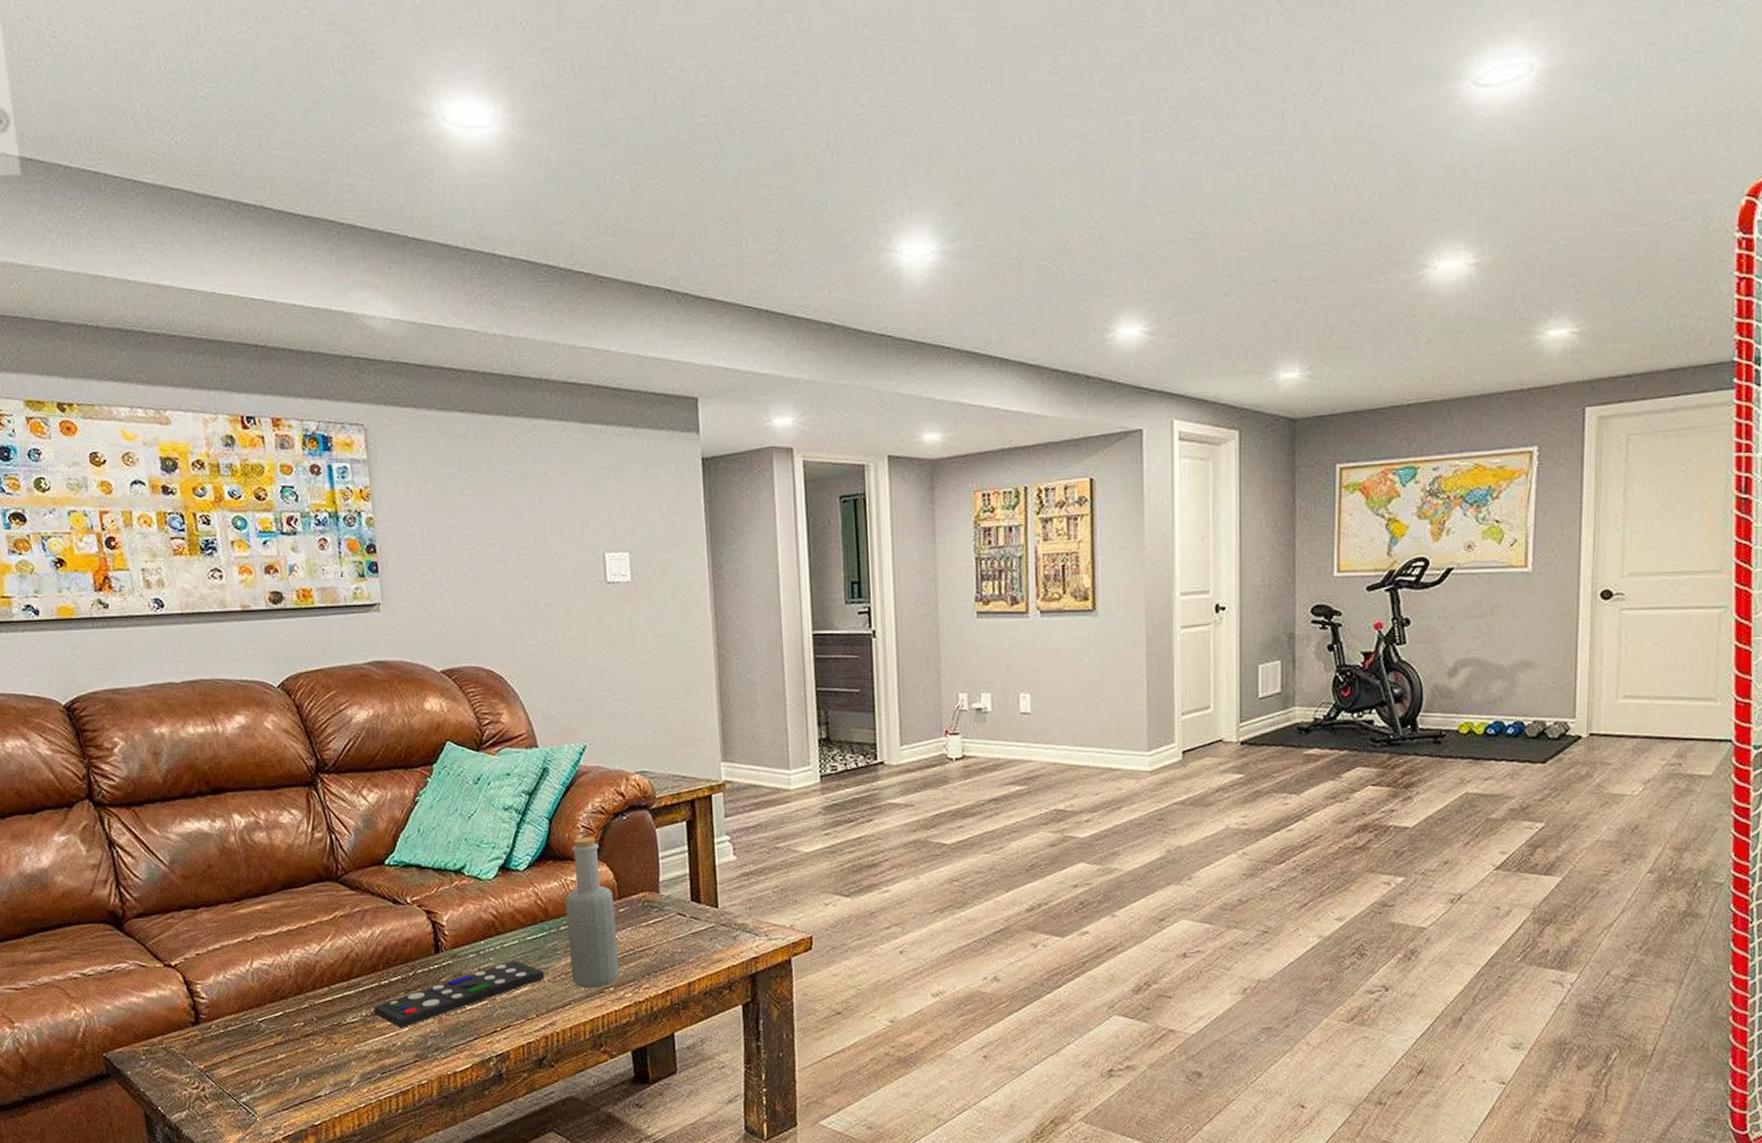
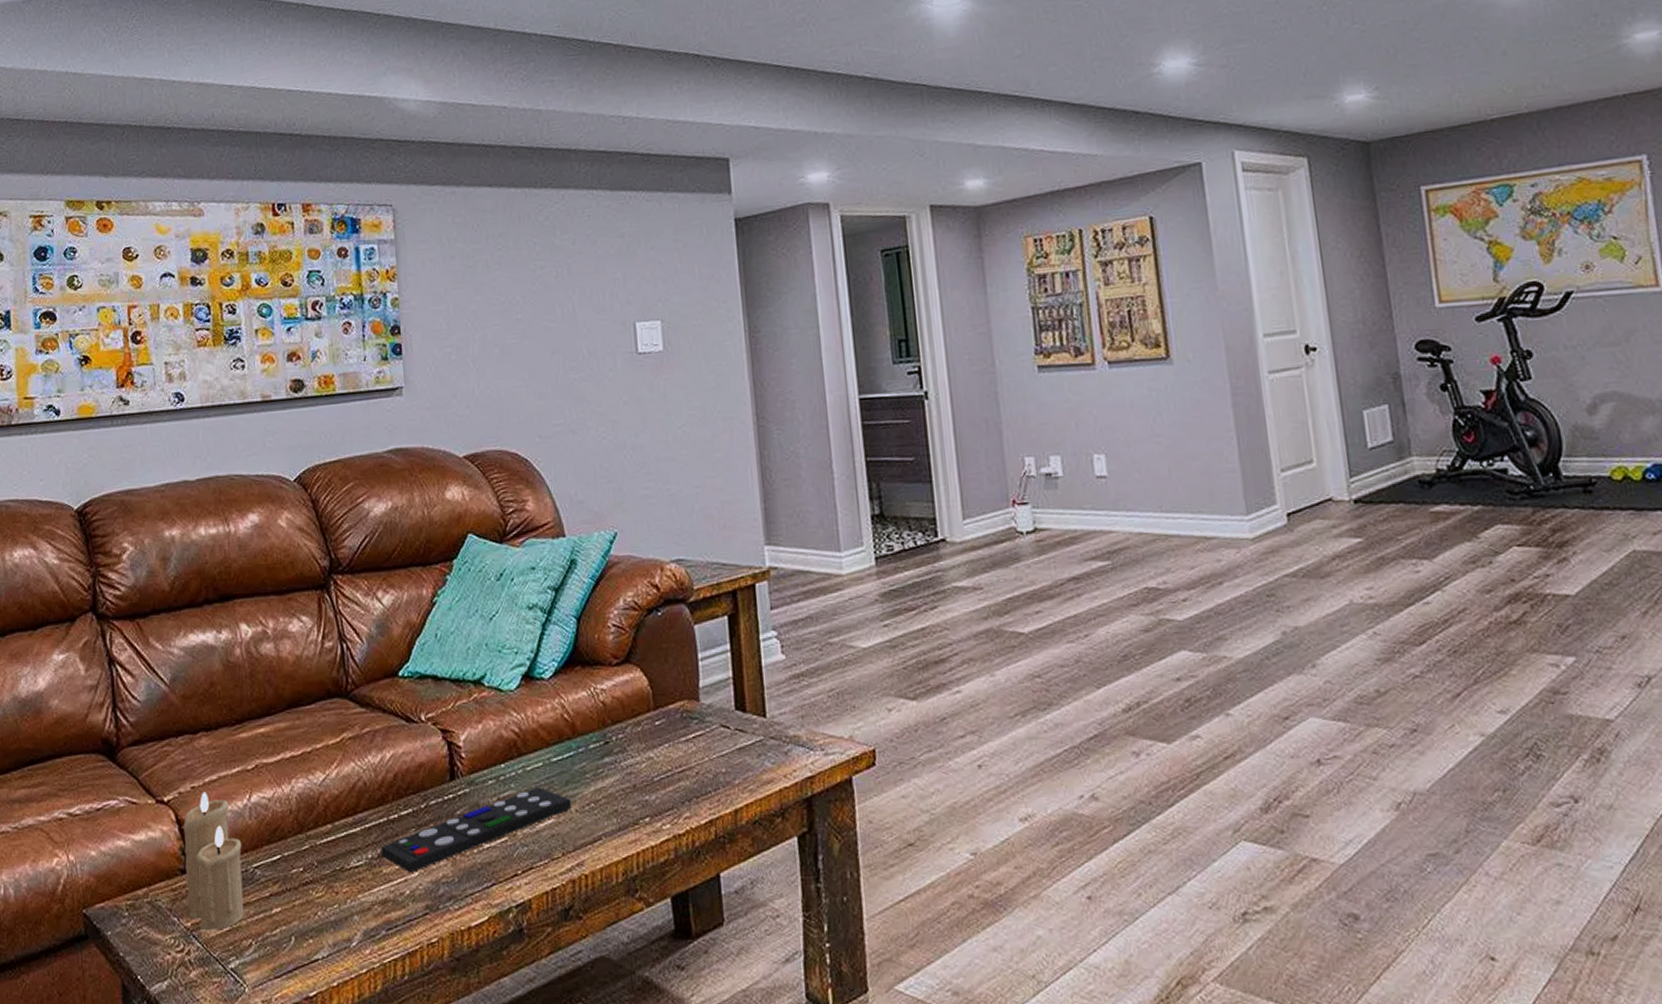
candle: none [191,958,252,1072] -> present [183,791,244,931]
bottle: present [565,837,620,989] -> none [595,637,656,820]

